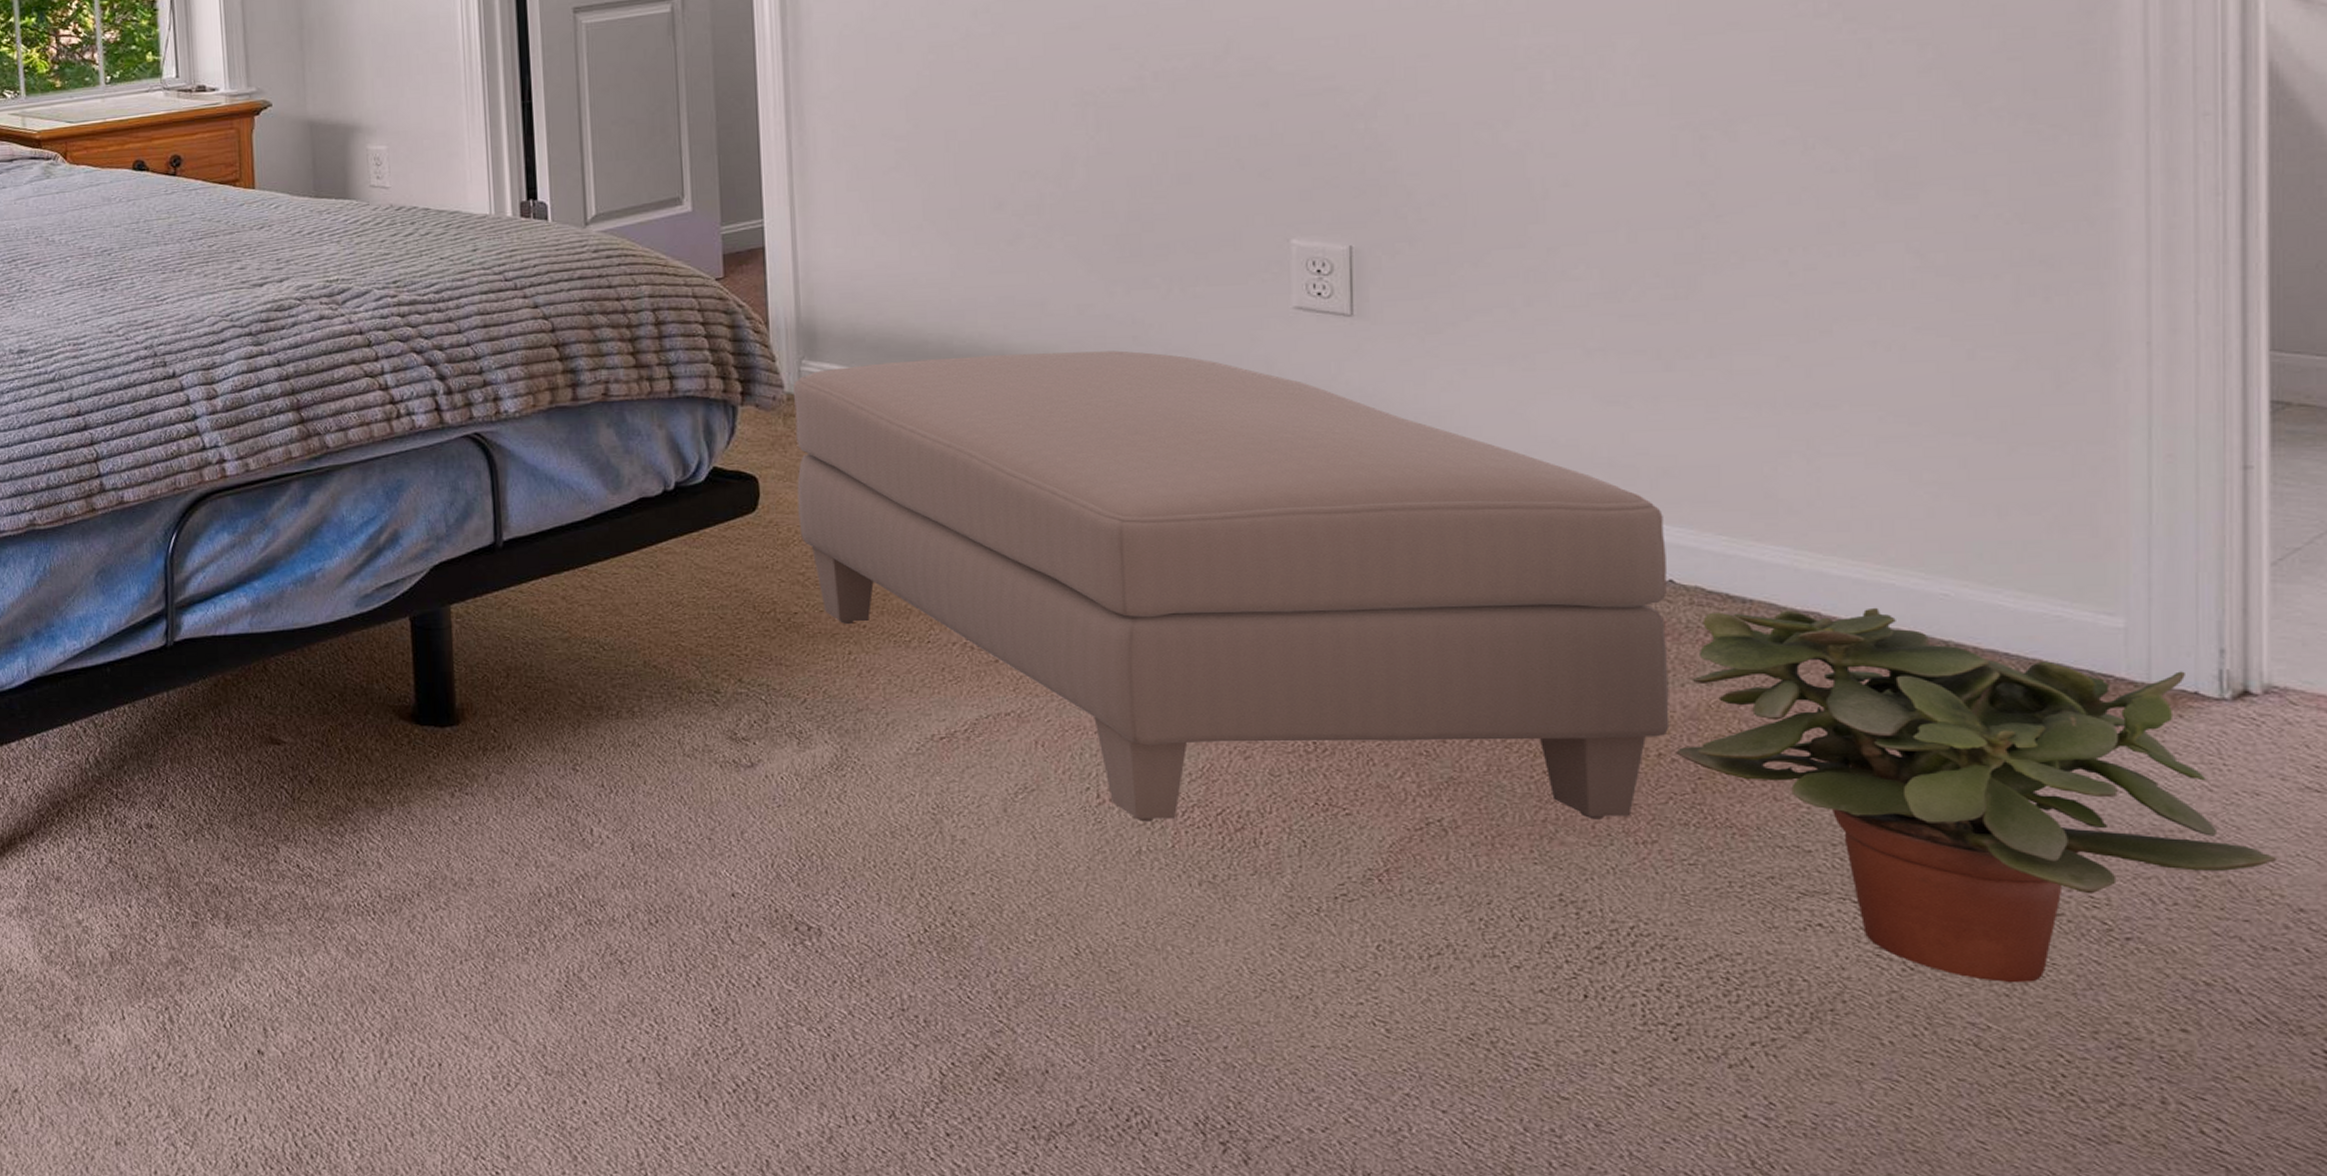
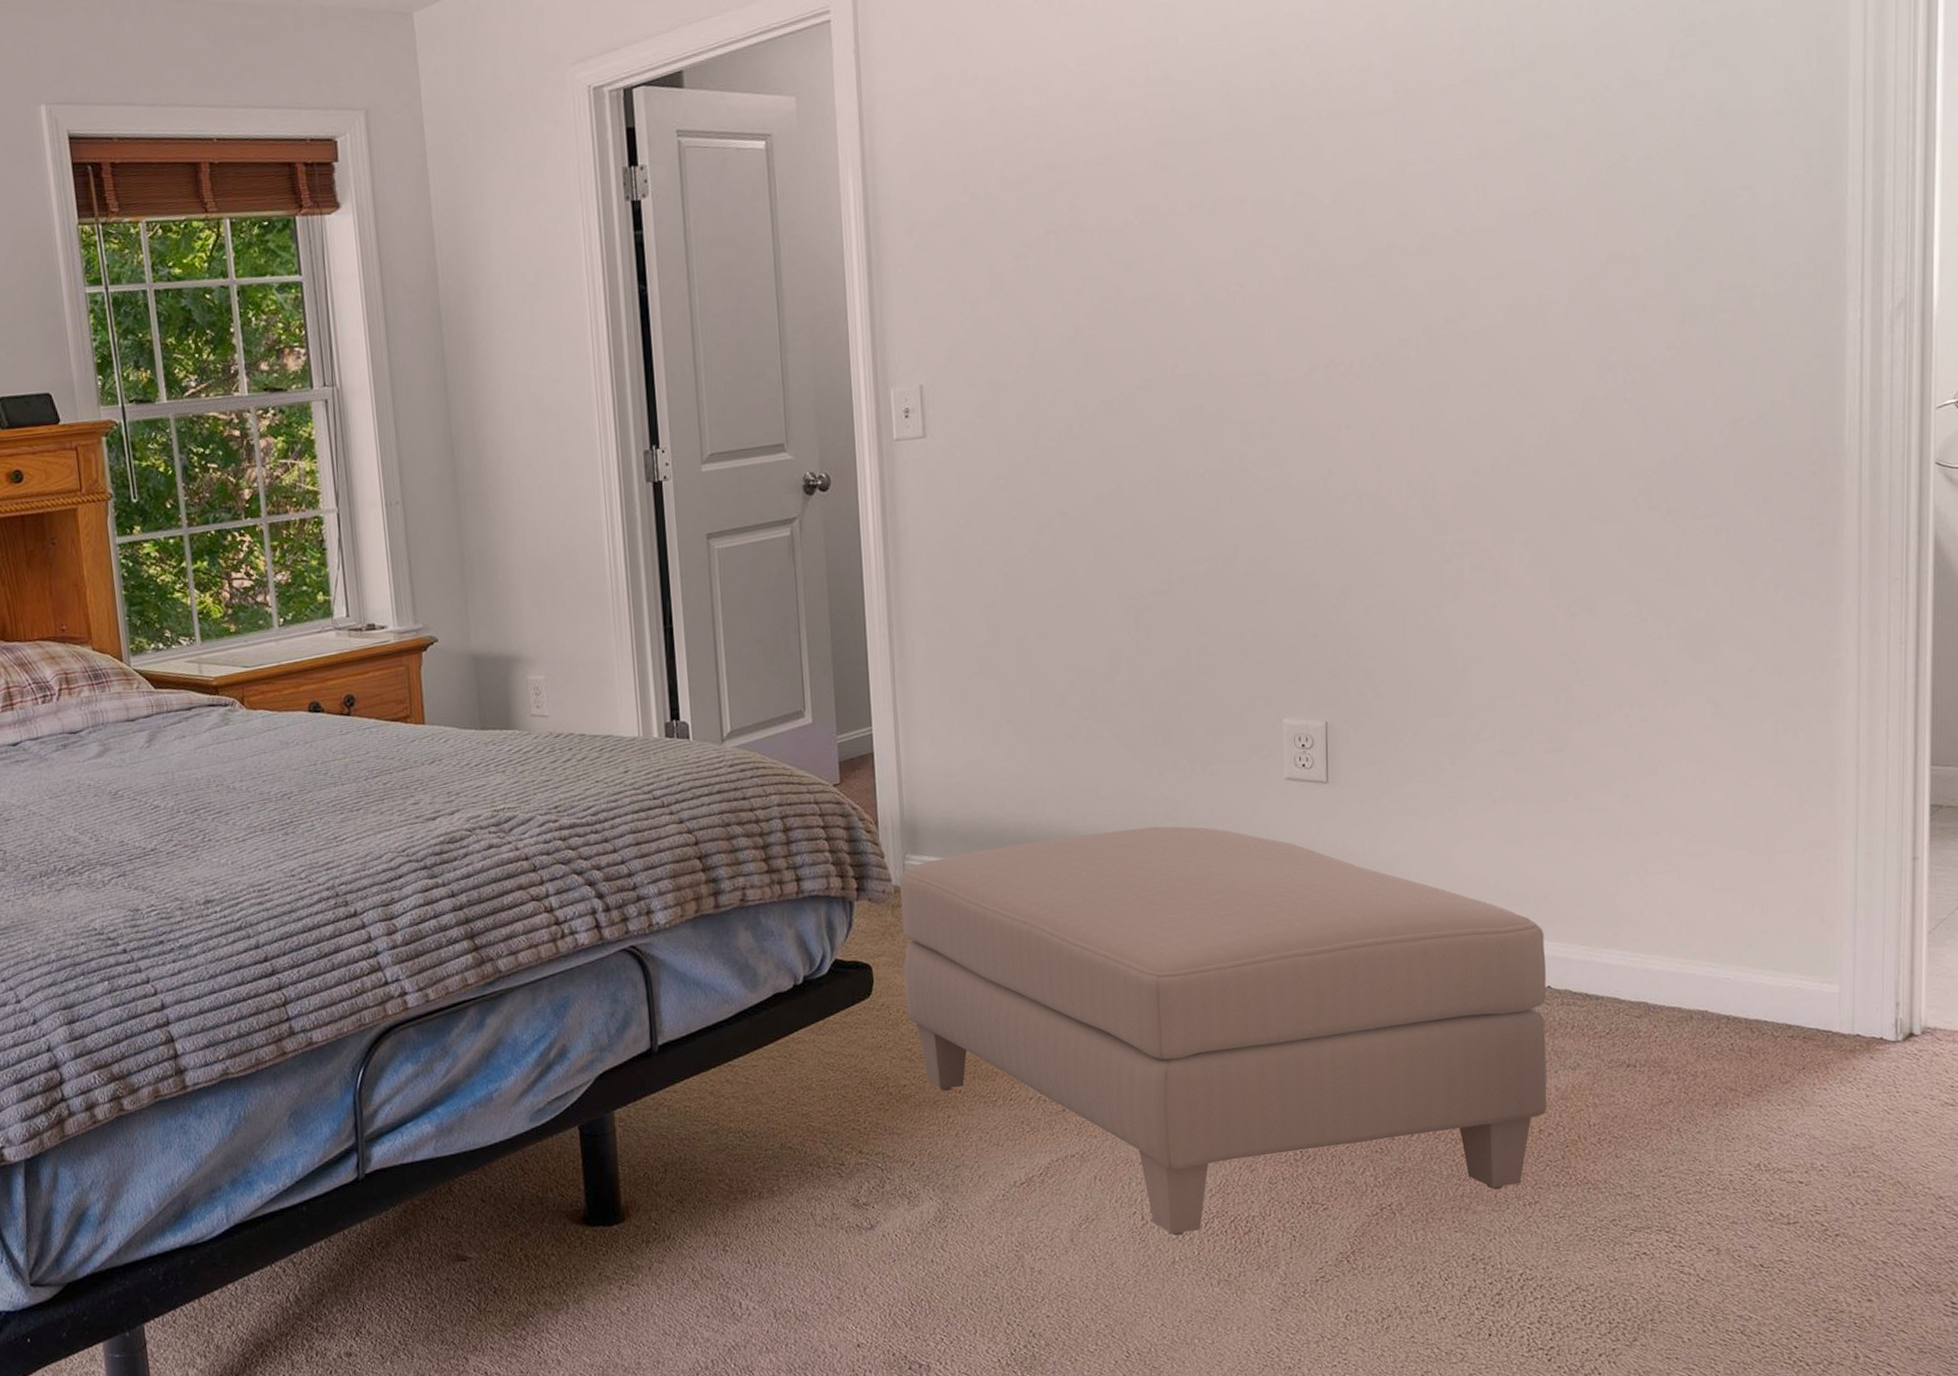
potted plant: present [1676,607,2278,983] -> none [1551,993,1927,1281]

